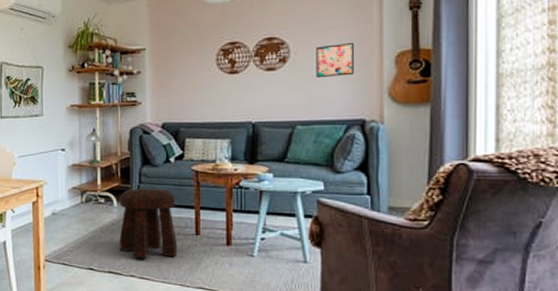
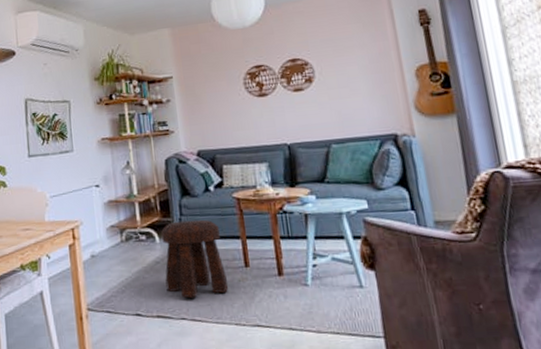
wall art: present [316,43,354,77] -> none [339,60,379,95]

